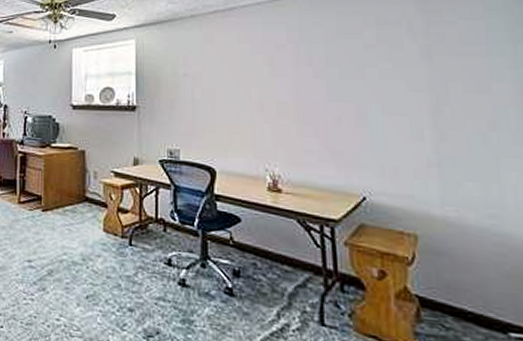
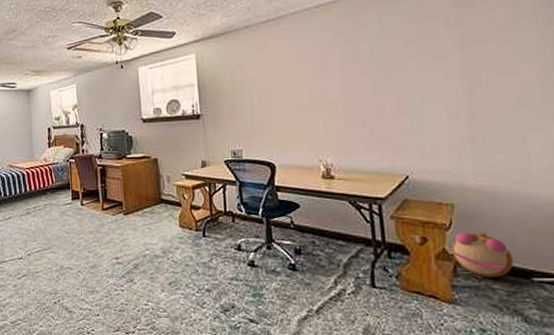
plush toy: none [414,270,487,328] -> present [451,231,514,278]

